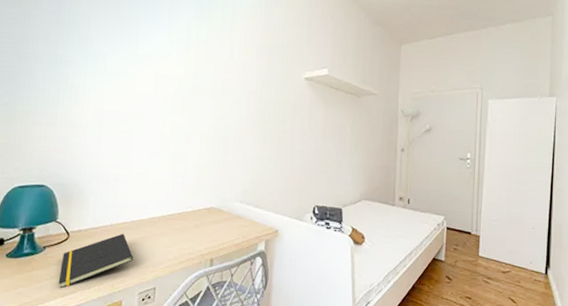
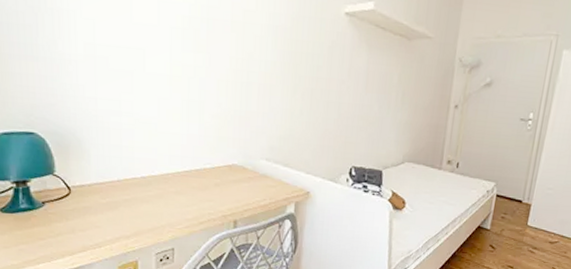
notepad: present [58,233,134,289] -> none [64,190,148,247]

